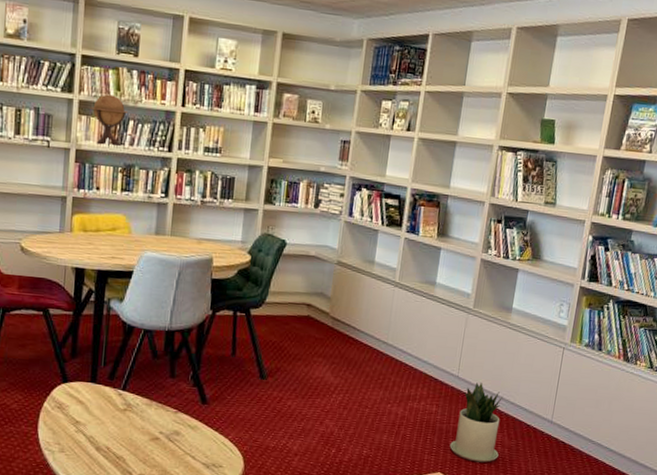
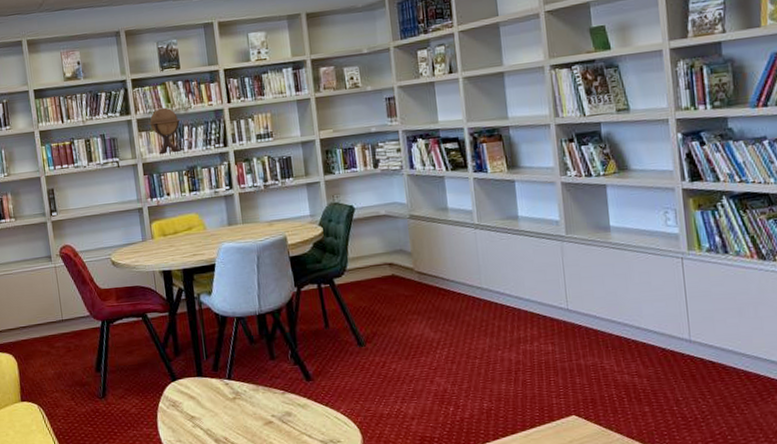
planter: present [450,382,504,463] -> none [578,311,637,398]

